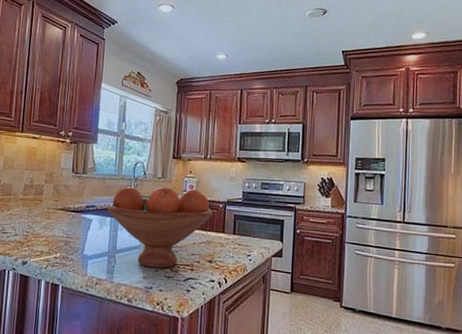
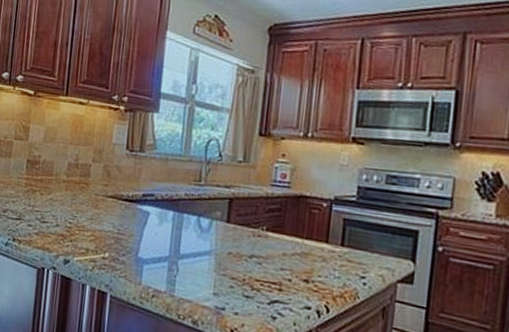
fruit bowl: present [107,187,214,268] -> none [169,171,314,284]

